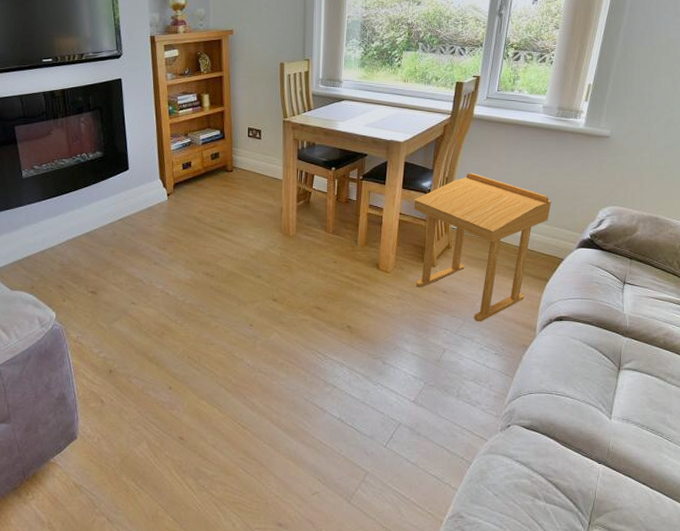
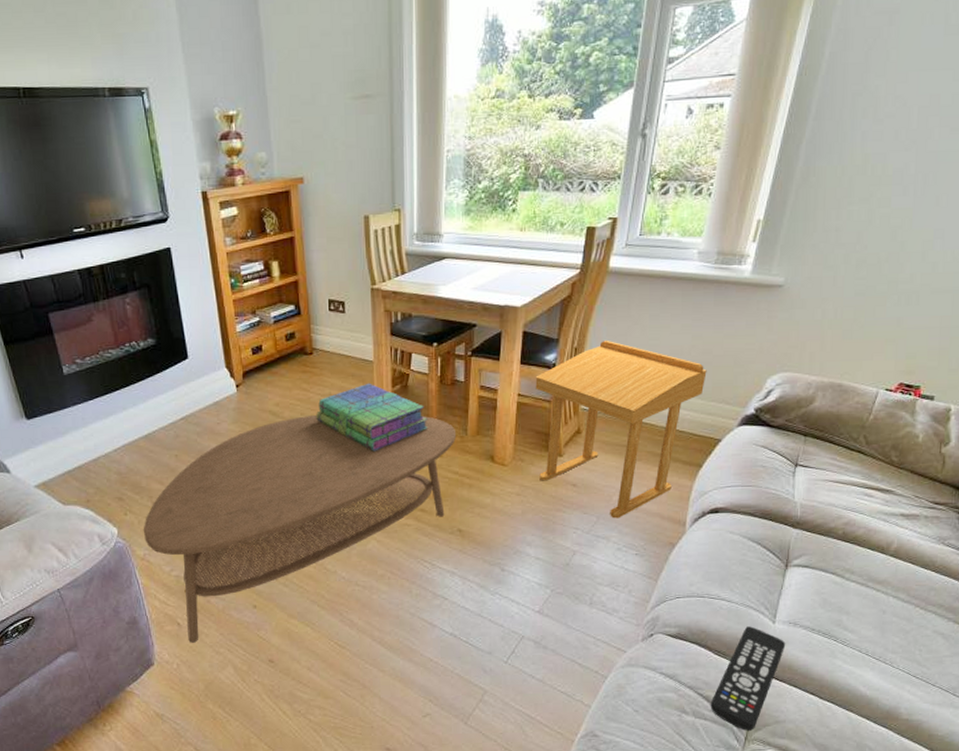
coffee table: none [78,222,349,419] -> present [143,414,457,643]
stack of books: none [233,197,325,256] -> present [316,383,428,451]
remote control: none [559,421,621,516] -> present [710,626,786,731]

